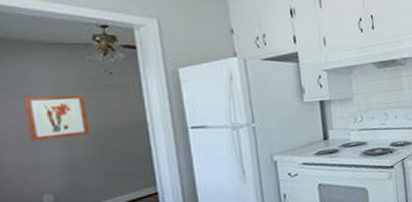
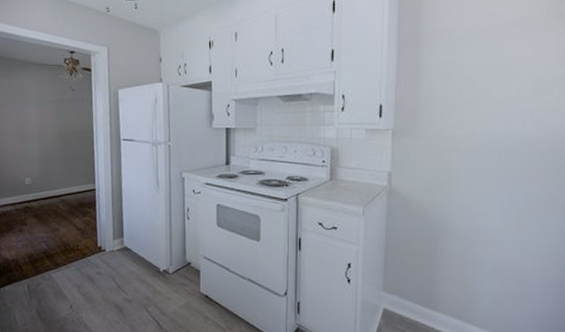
wall art: present [23,94,91,142] -> none [20,104,57,138]

